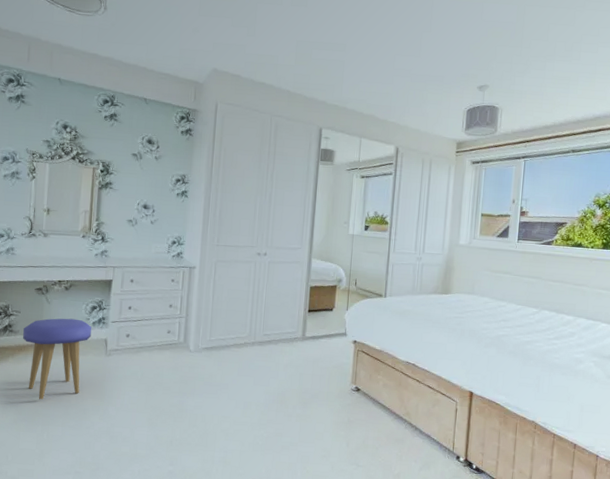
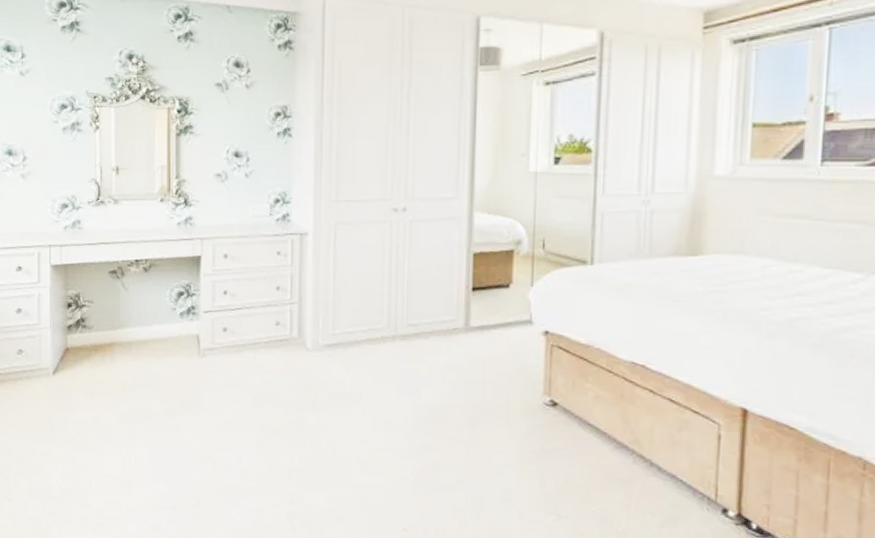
stool: present [23,318,92,400] -> none [99,308,180,414]

